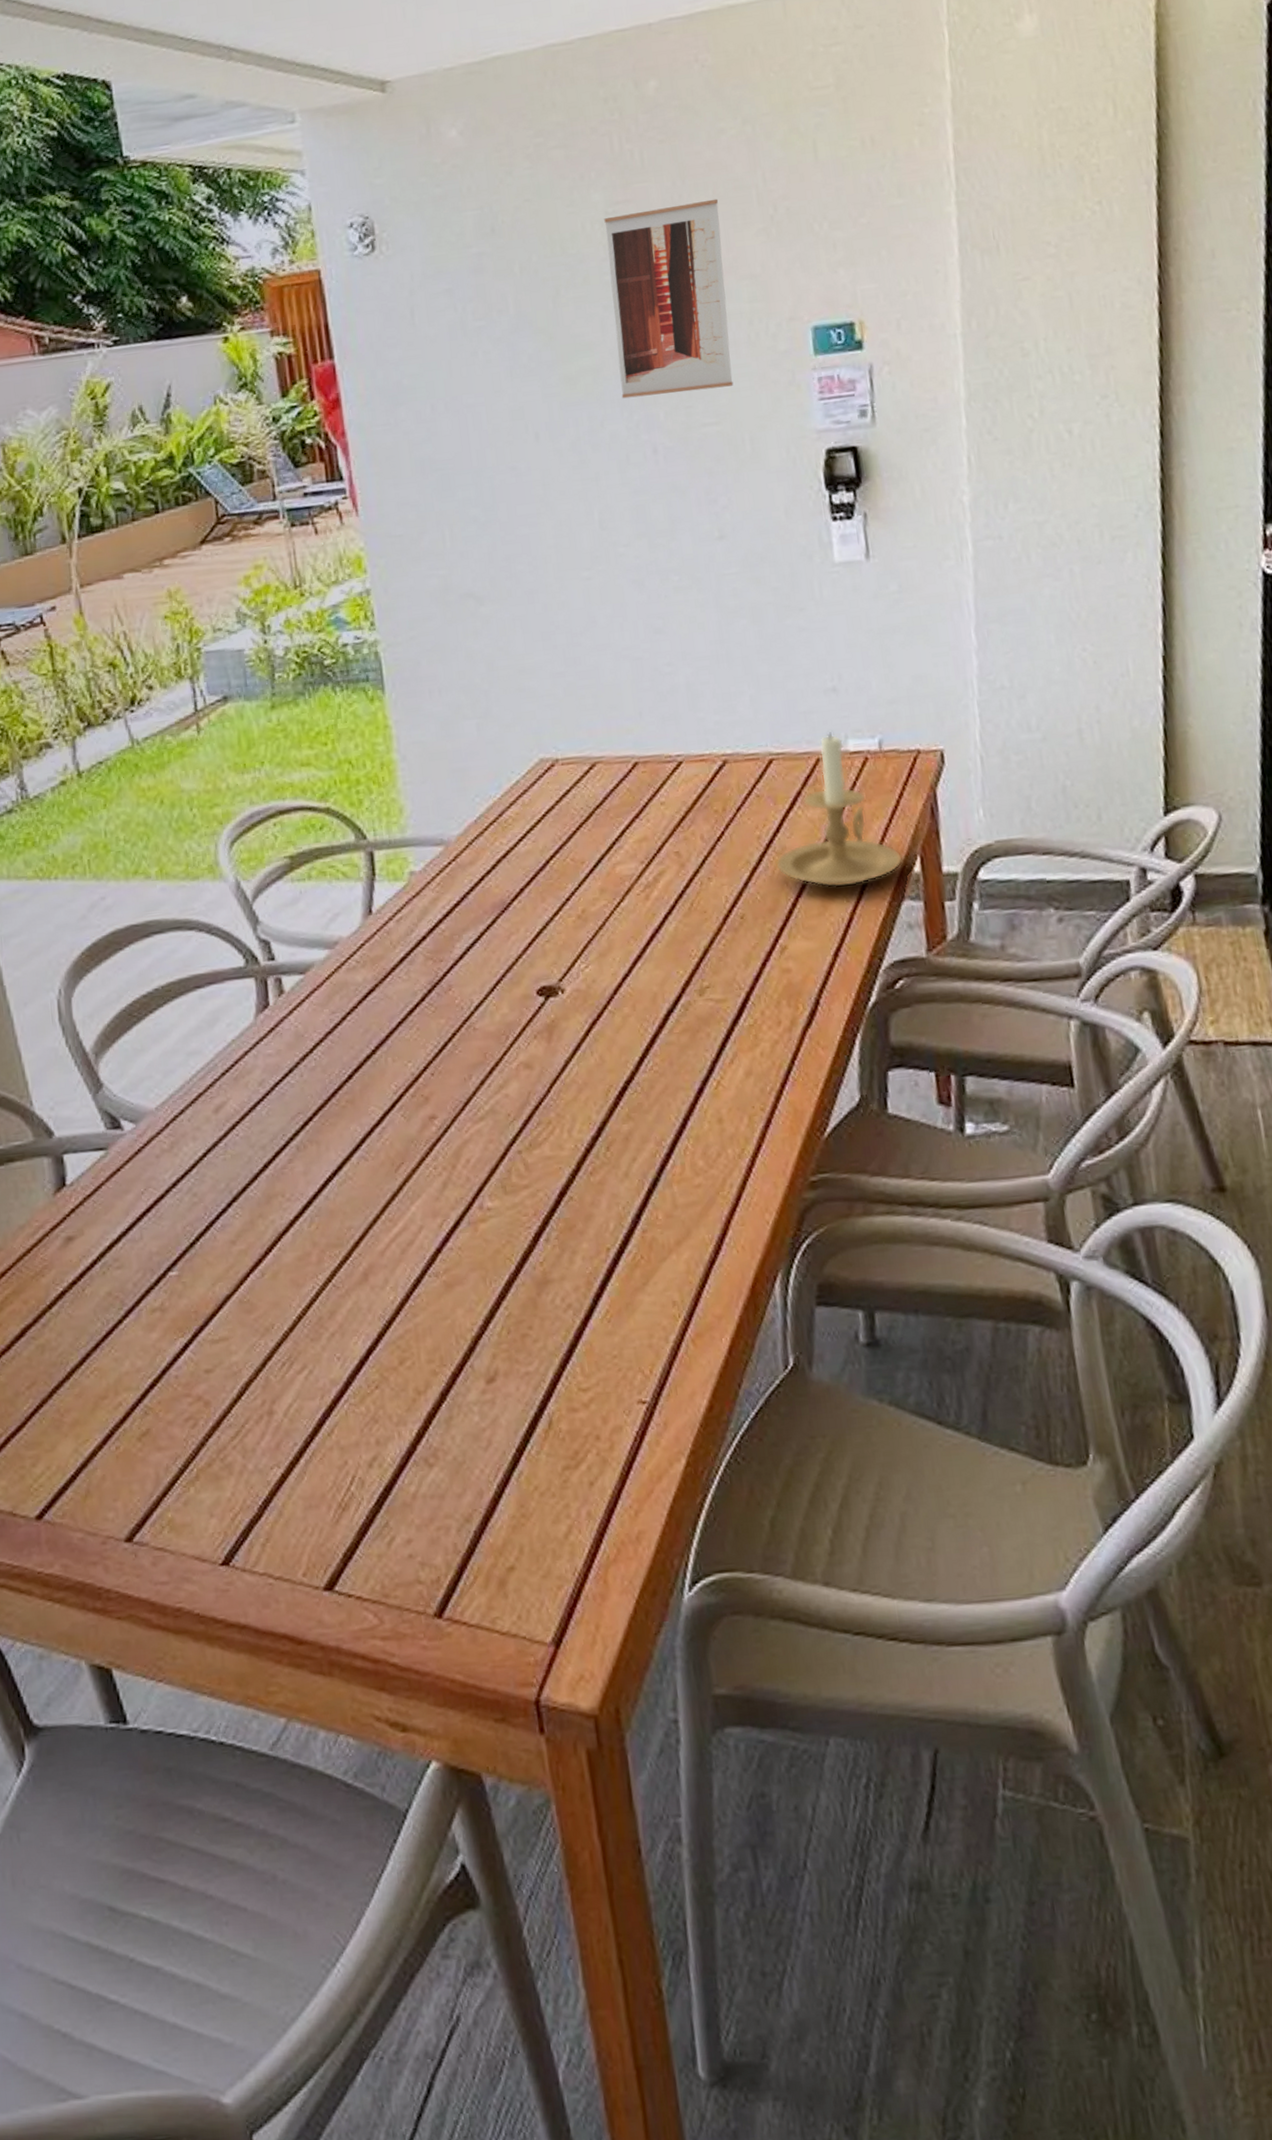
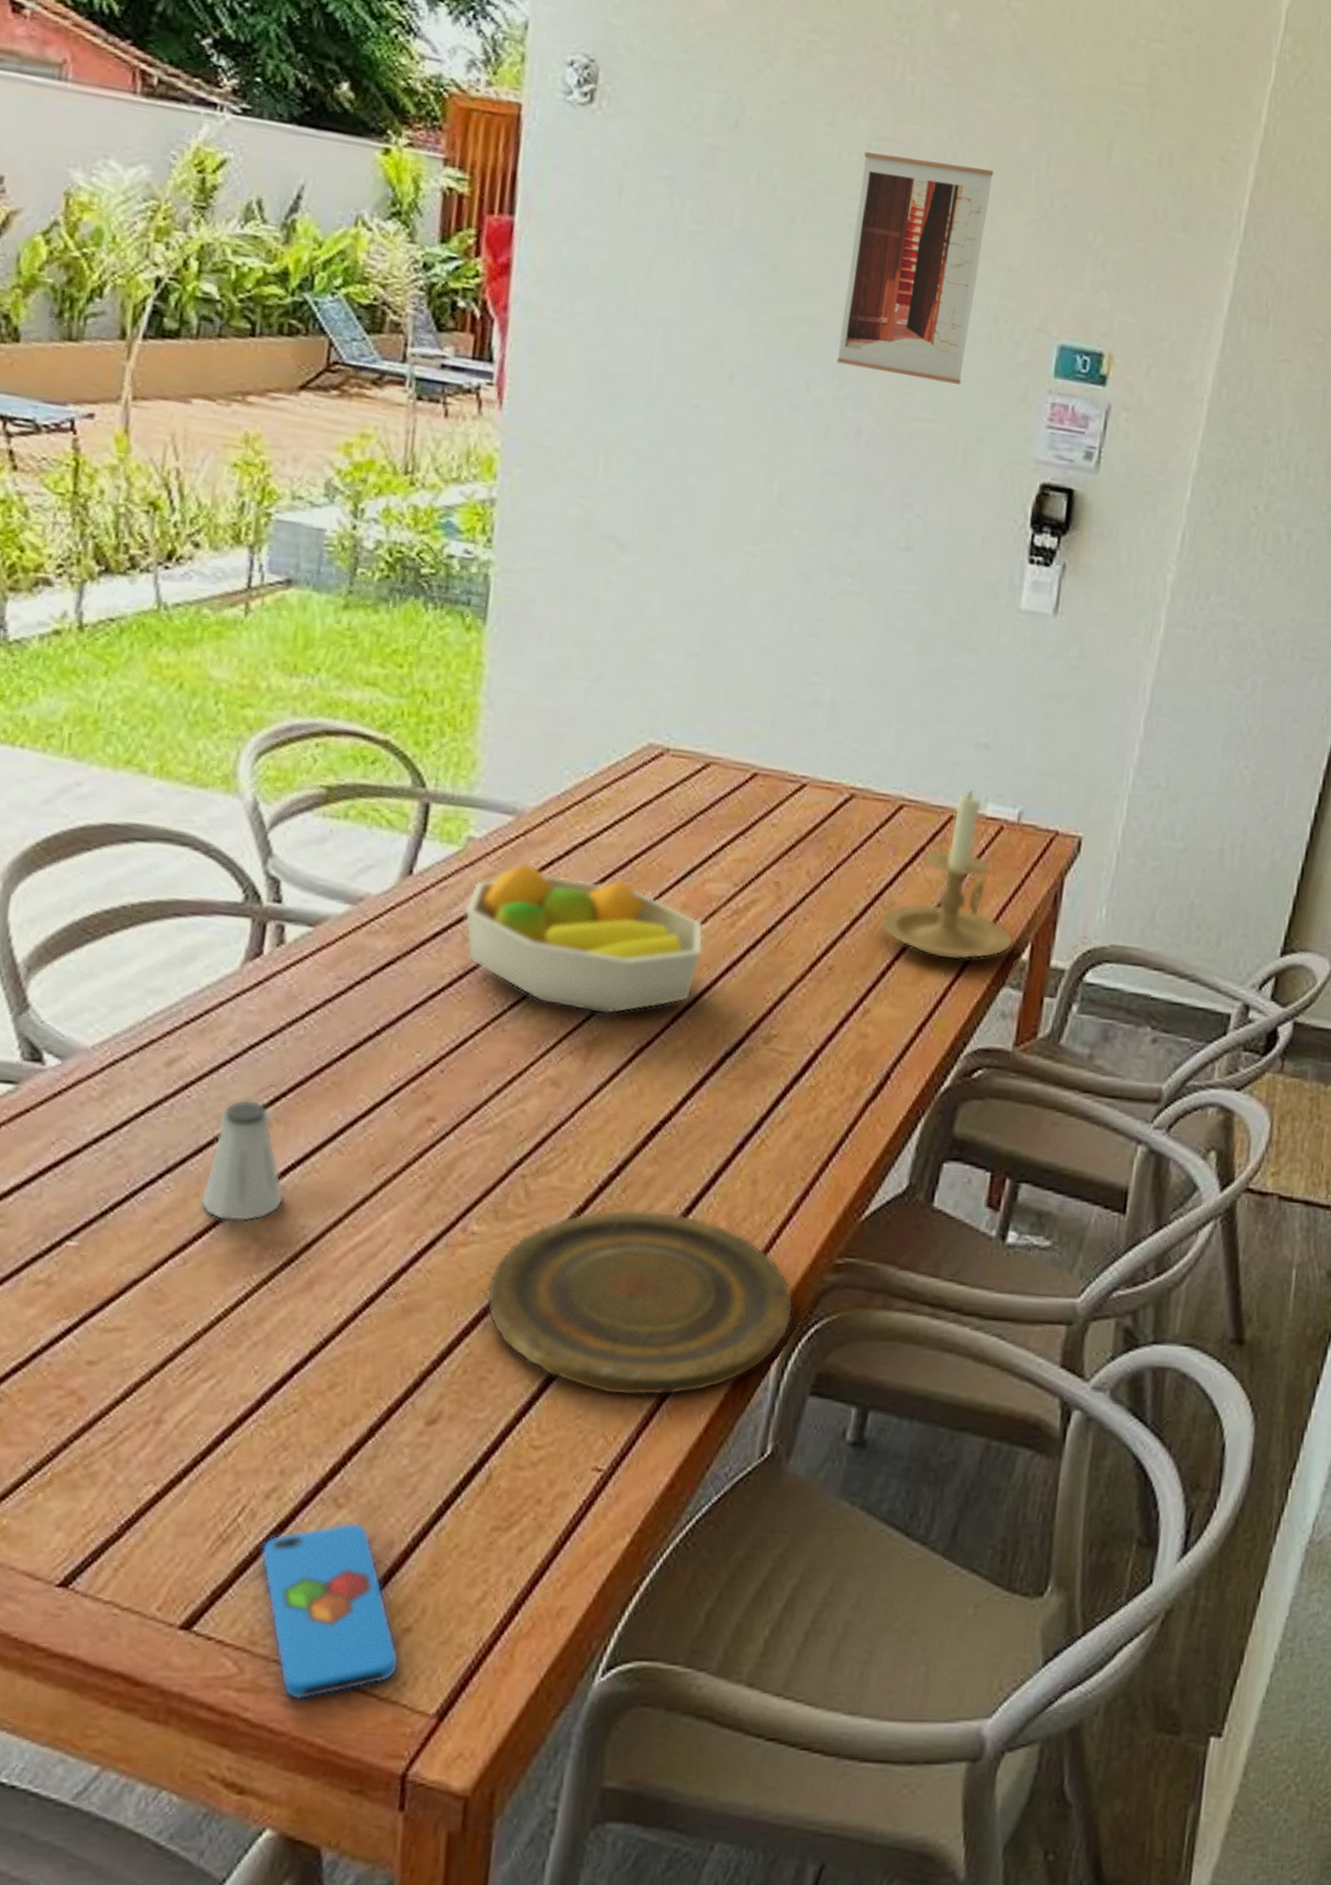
saltshaker: none [263,1127,329,1234] -> present [200,1099,284,1223]
smartphone: none [375,1478,511,1643] -> present [261,1522,399,1700]
fruit bowl: none [420,878,627,1000] -> present [464,862,704,1015]
plate: none [511,1160,783,1333] -> present [486,1208,794,1396]

